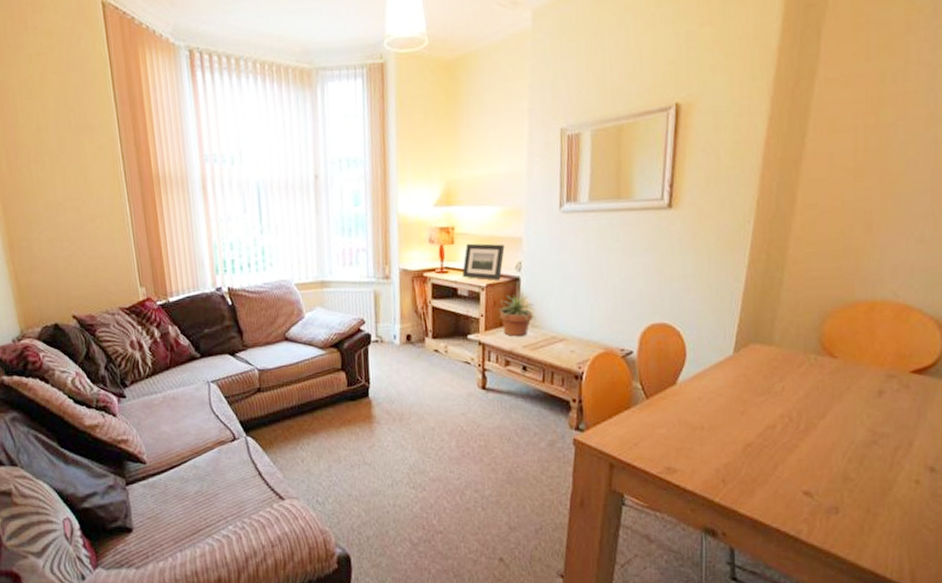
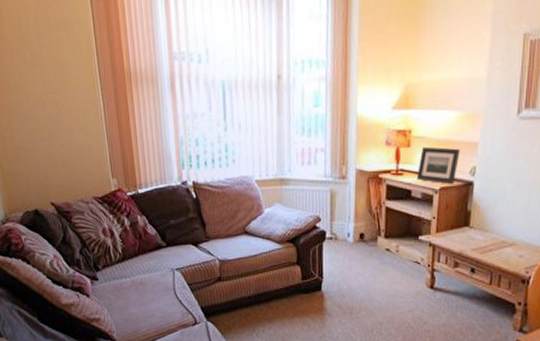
potted plant: present [498,292,537,337] -> none [450,197,488,240]

